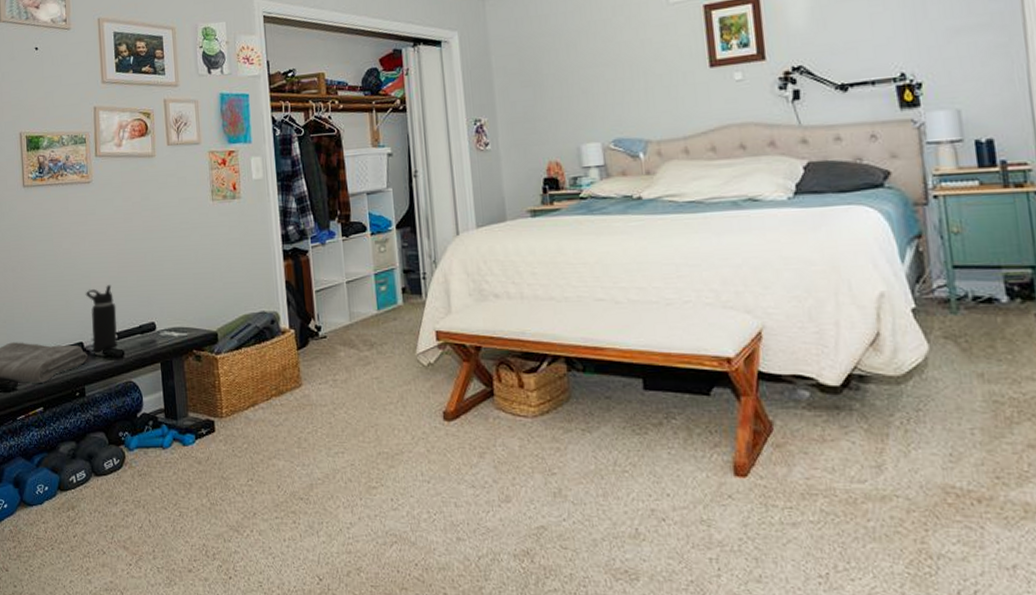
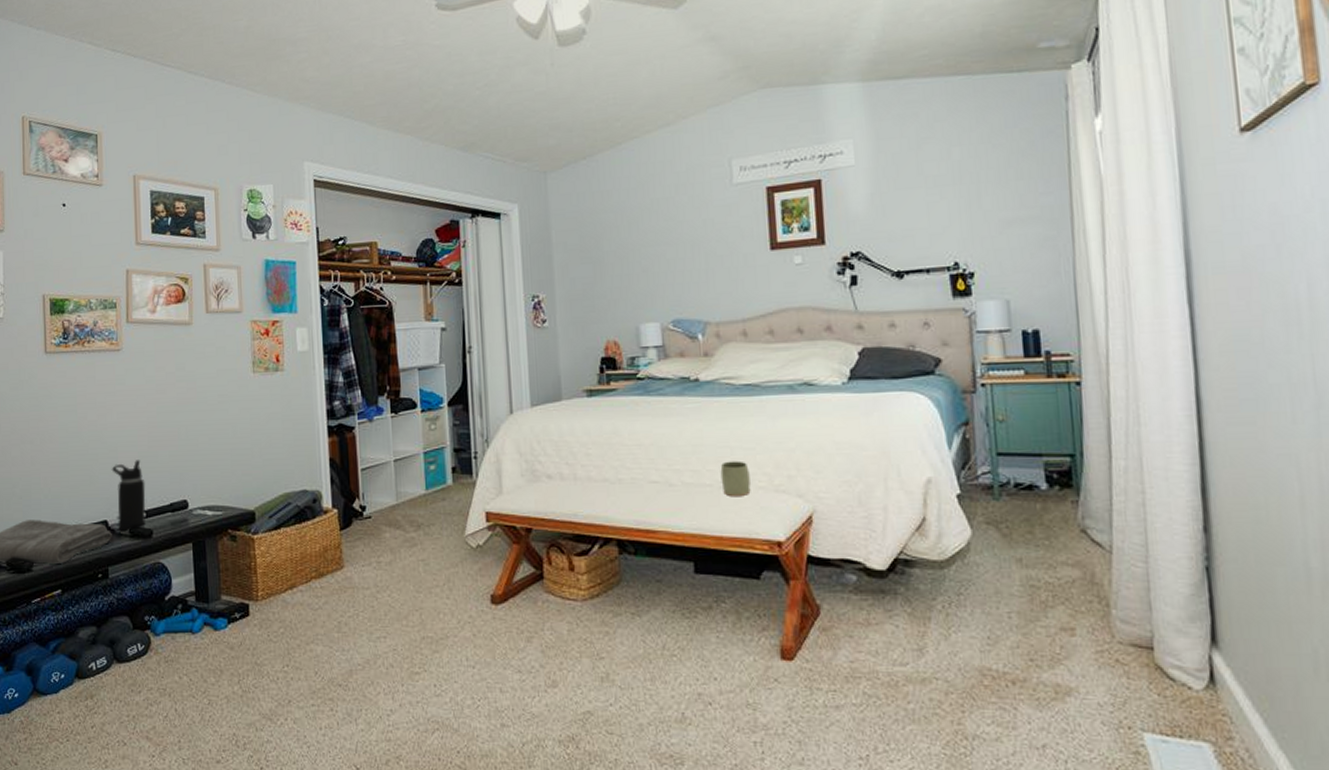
mug: none [666,277,698,313] -> present [720,460,751,496]

